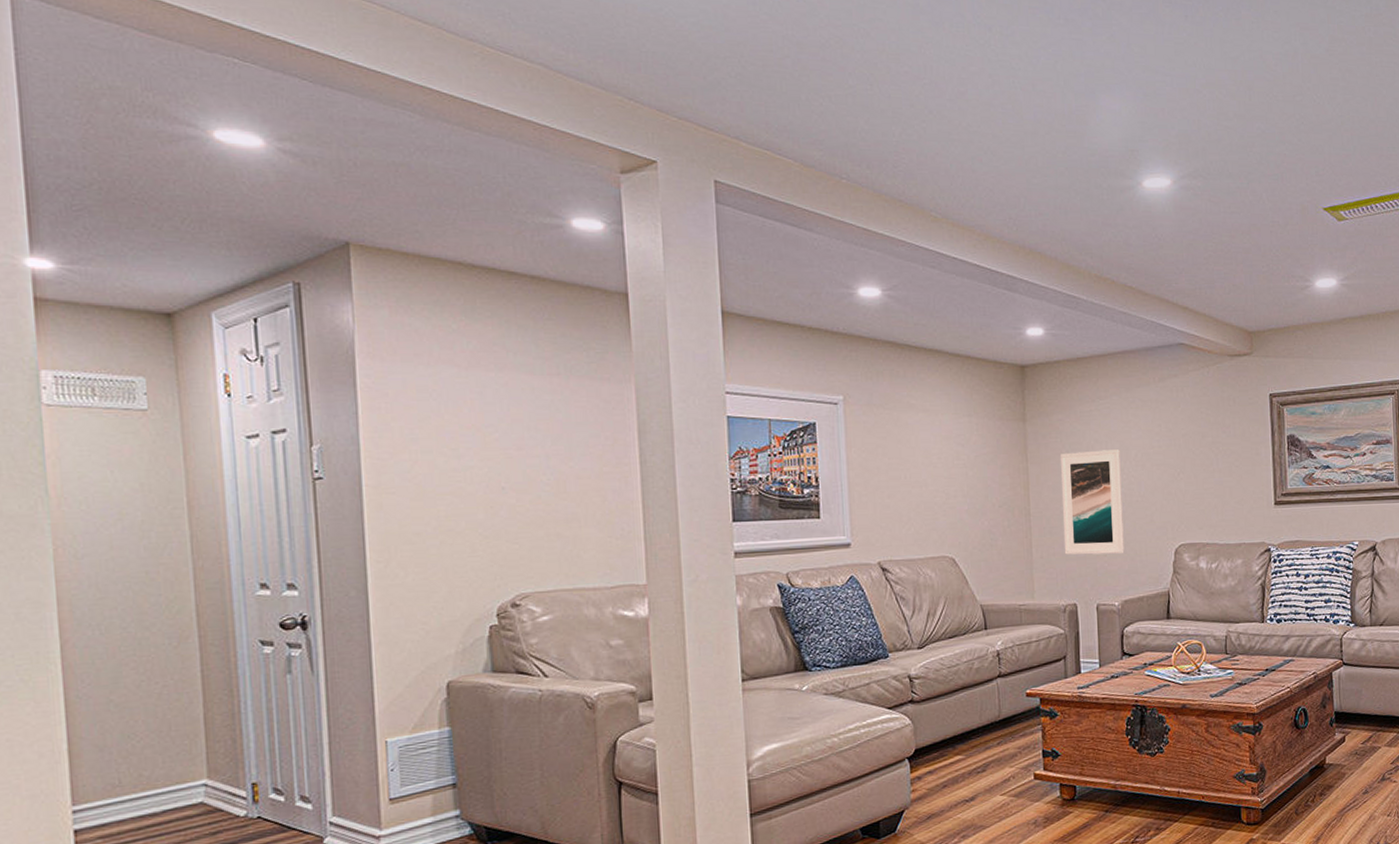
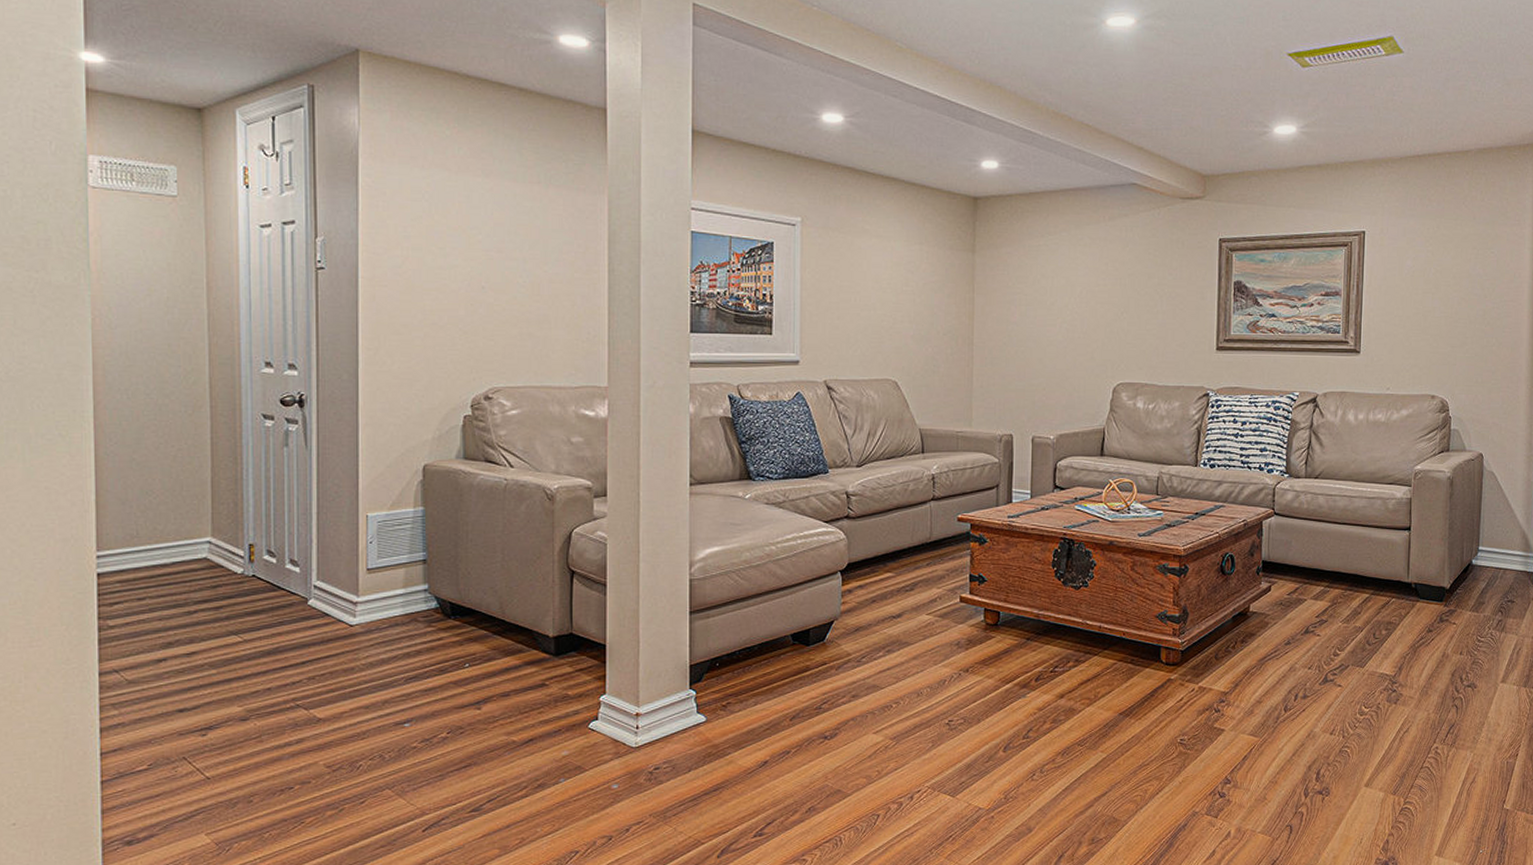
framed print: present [1059,449,1125,555] -> none [1004,285,1065,389]

